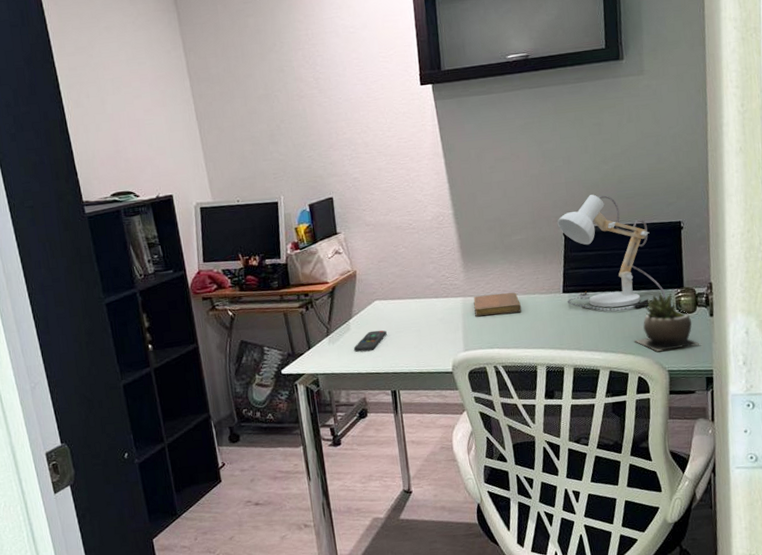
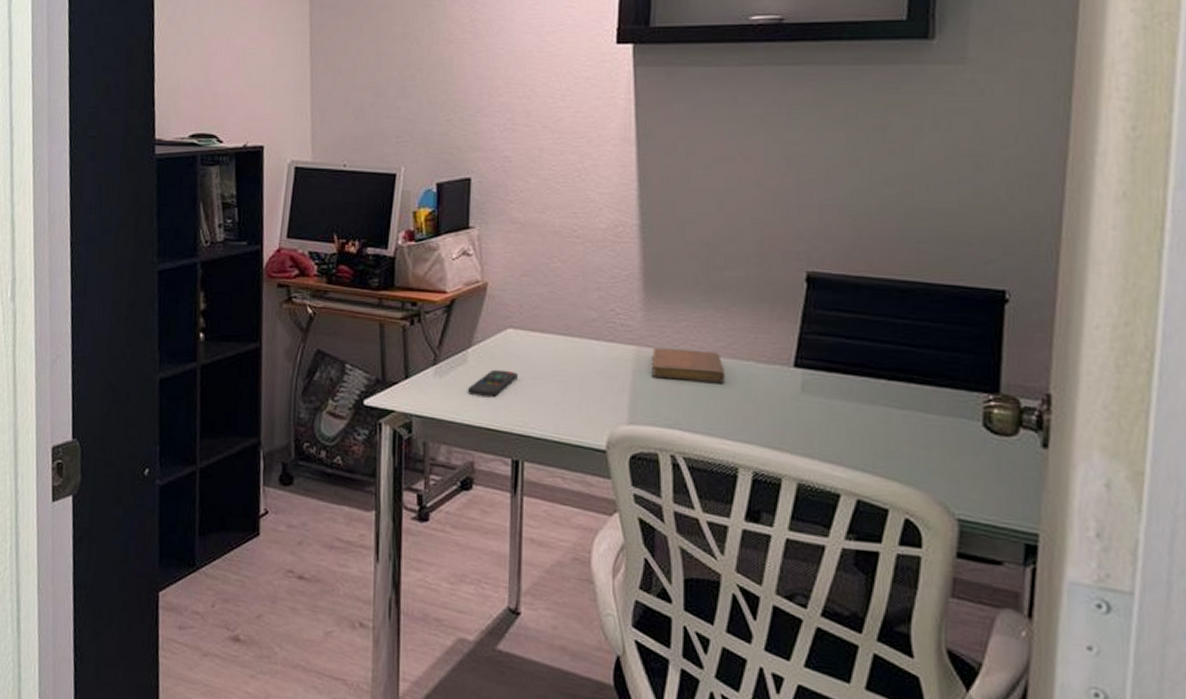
desk lamp: present [557,194,666,312] -> none [797,229,968,413]
succulent plant: present [633,292,701,352] -> none [903,393,1021,490]

